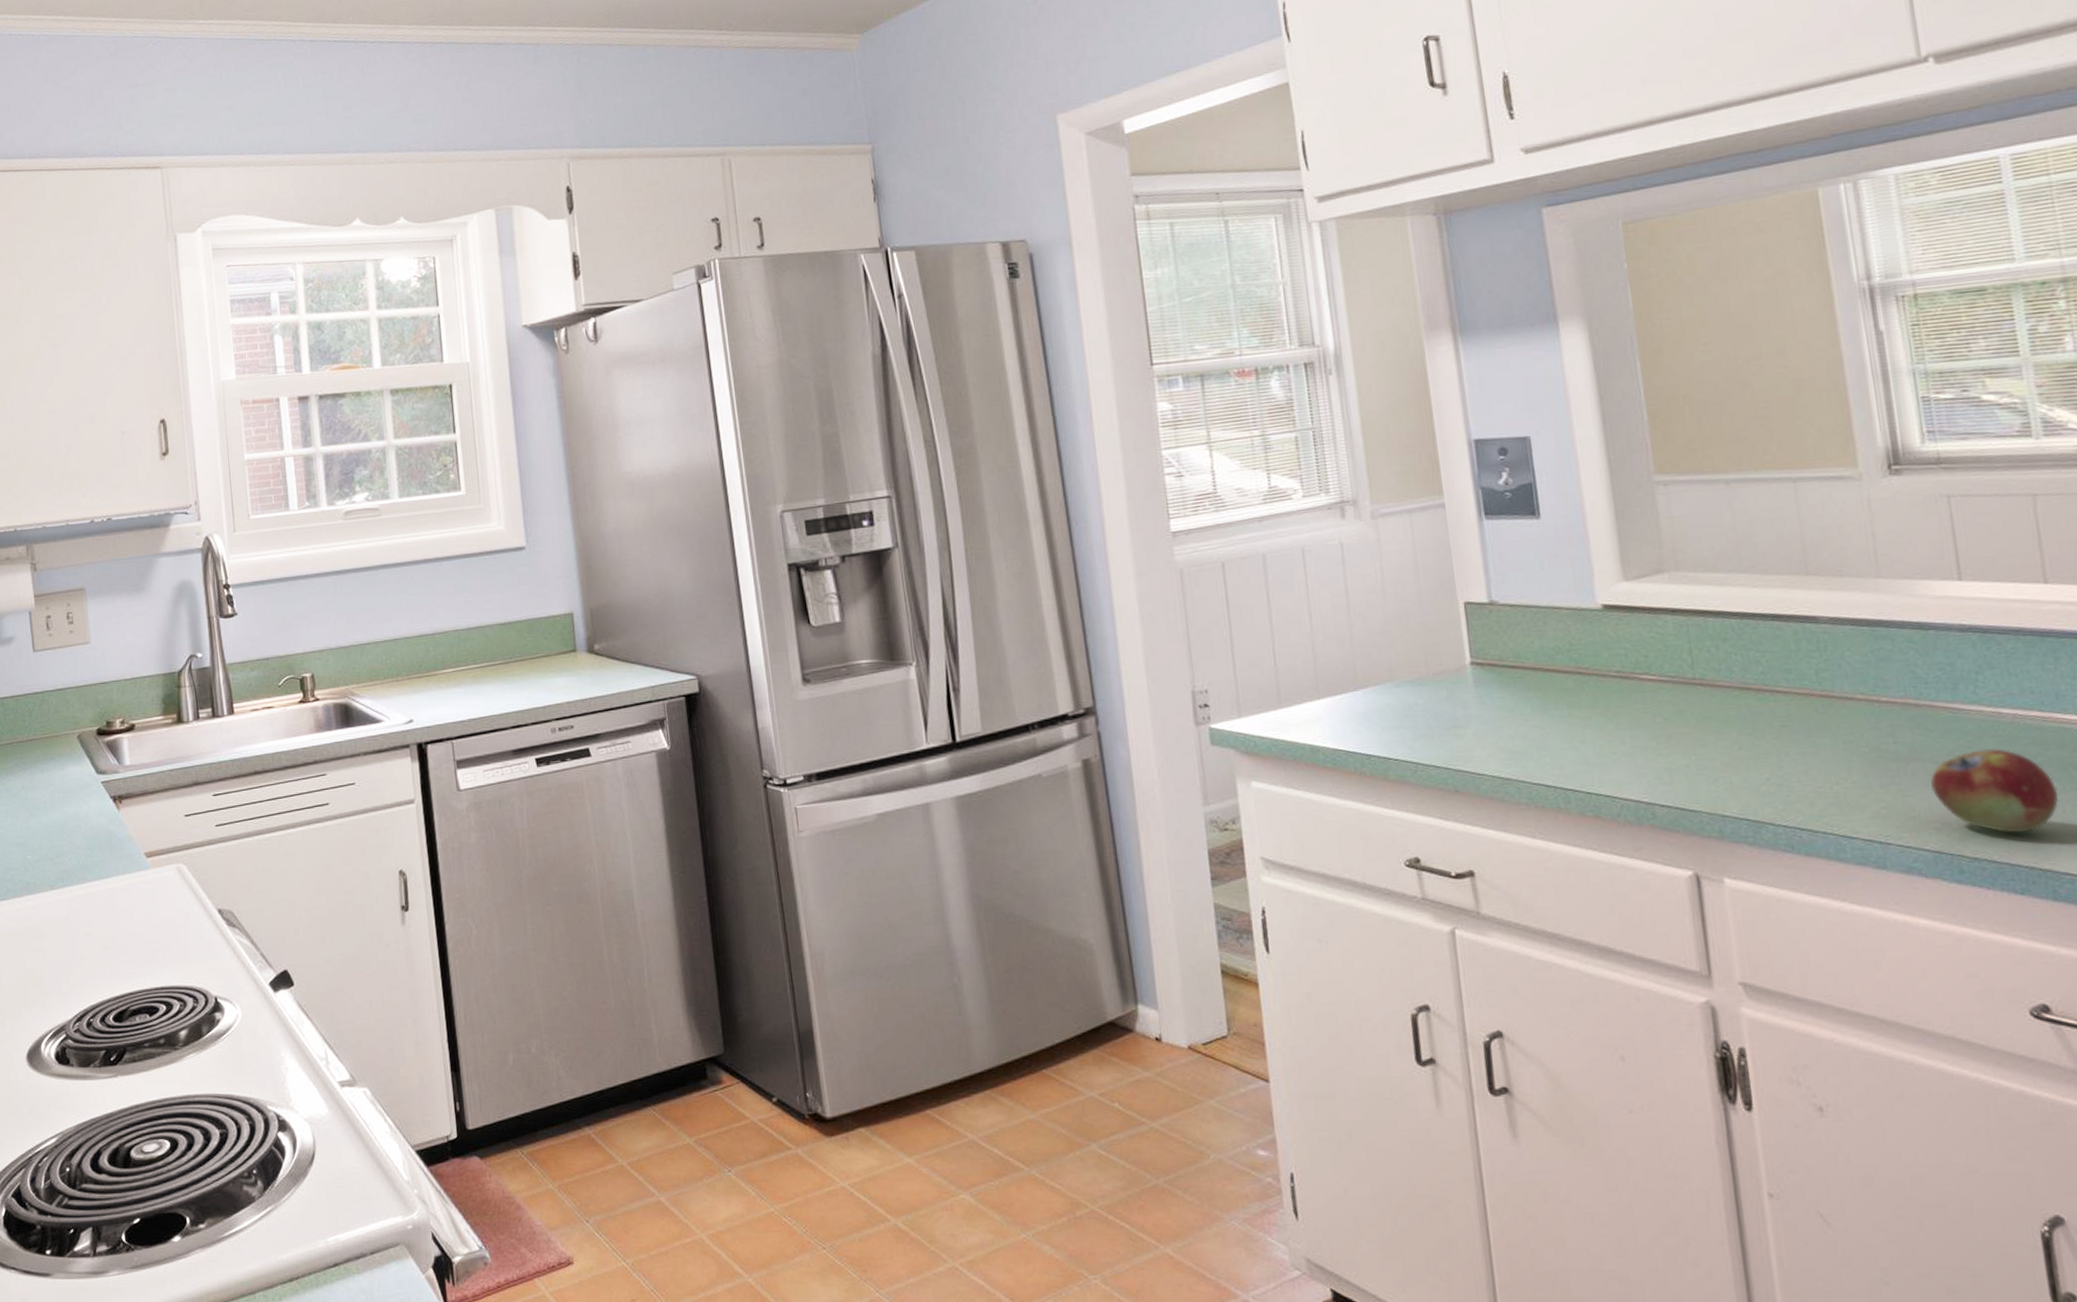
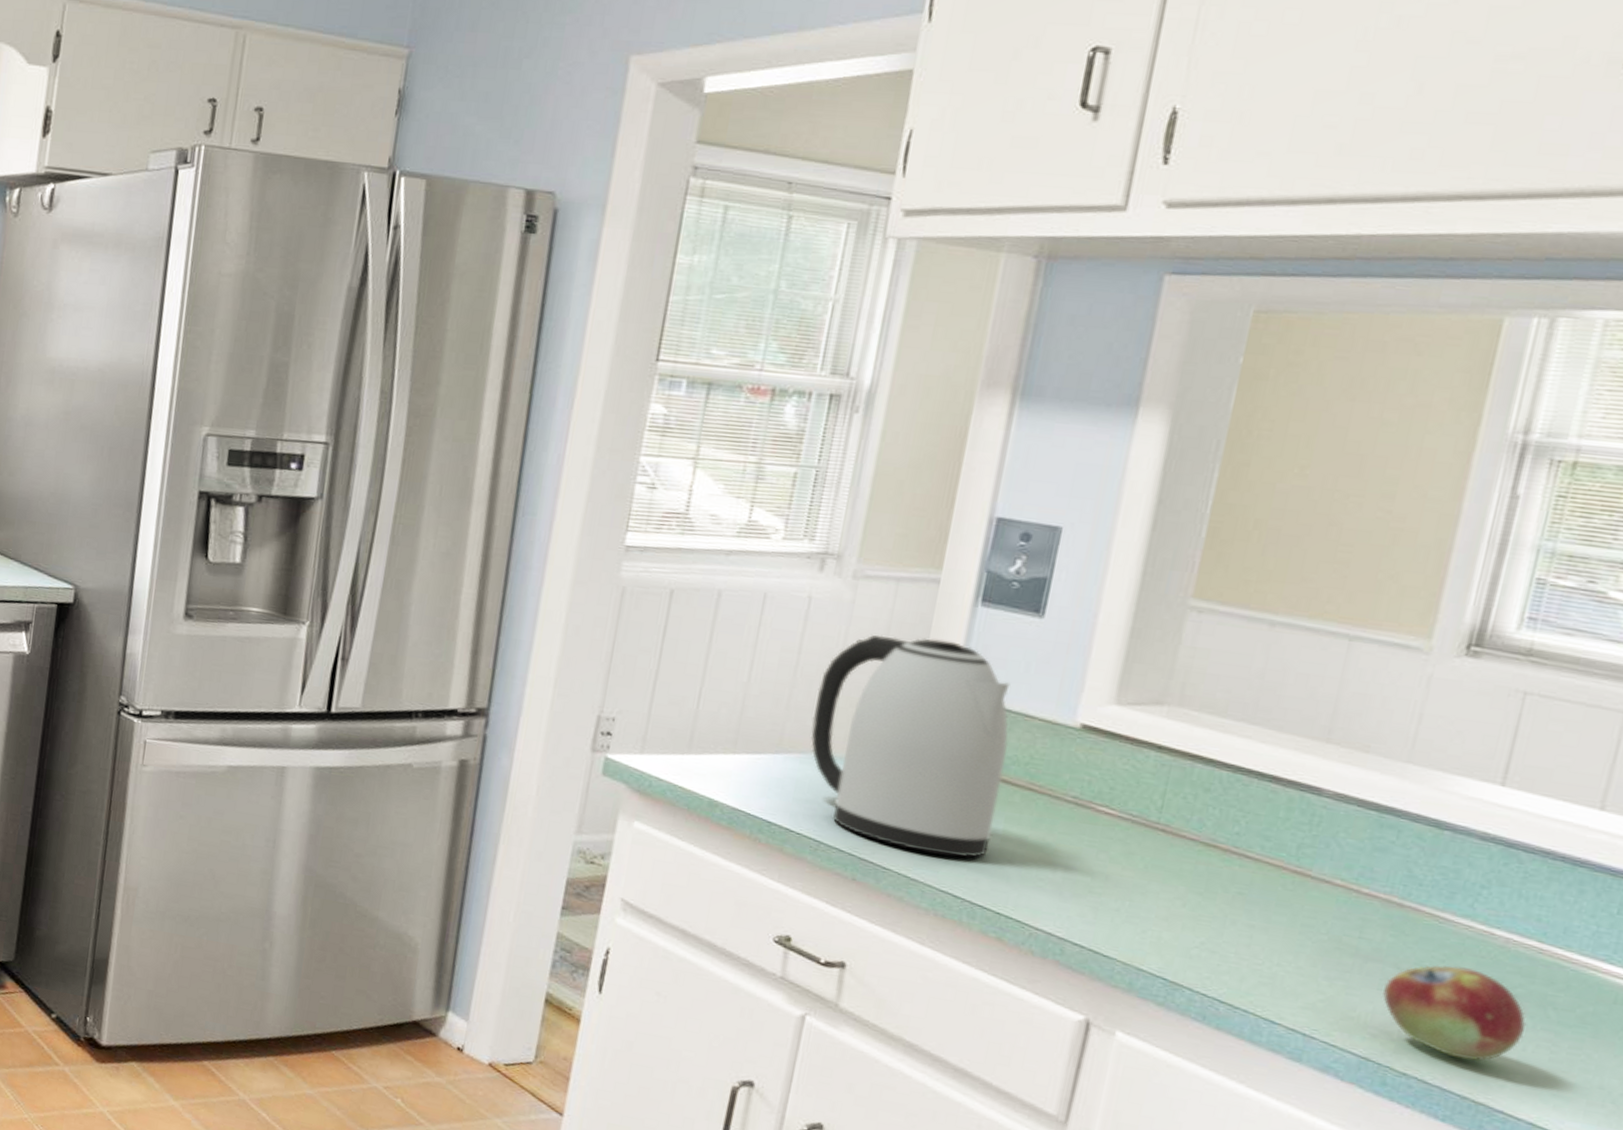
kettle: none [1372,556,1562,752] -> present [810,635,1011,858]

